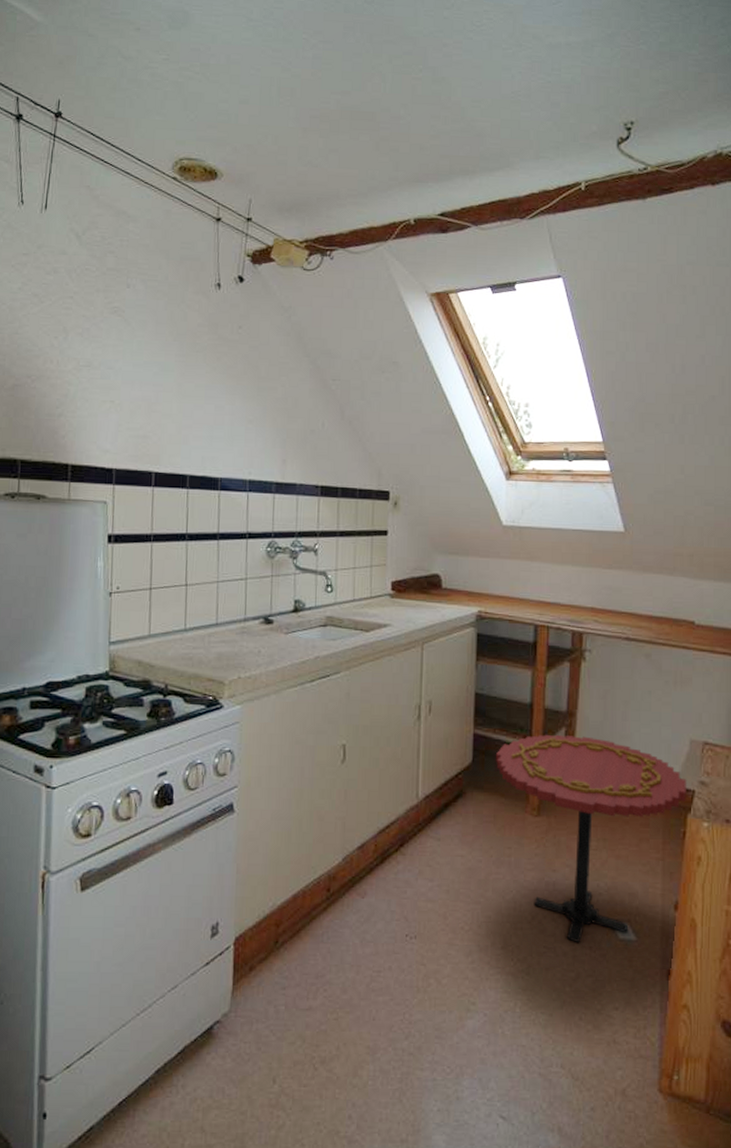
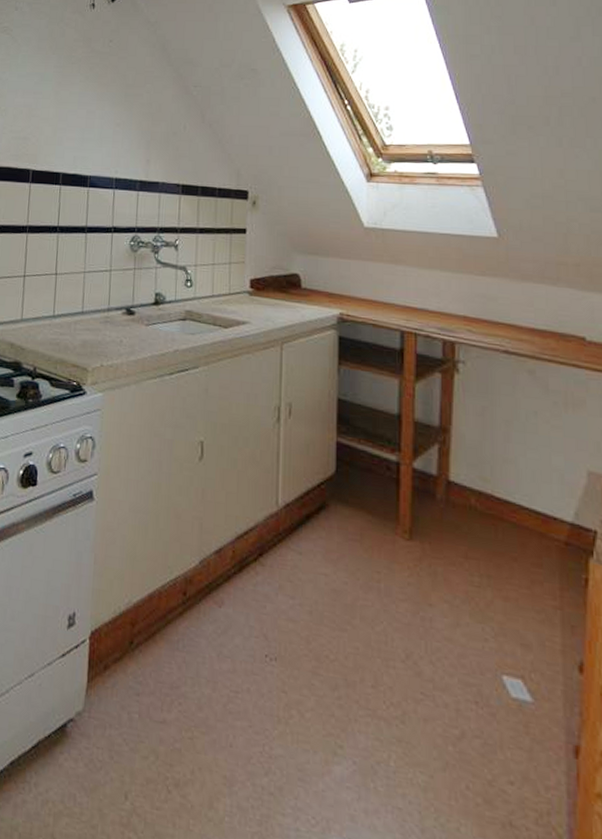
side table: present [495,734,686,944] -> none [360,449,587,695]

